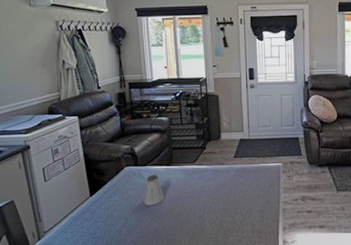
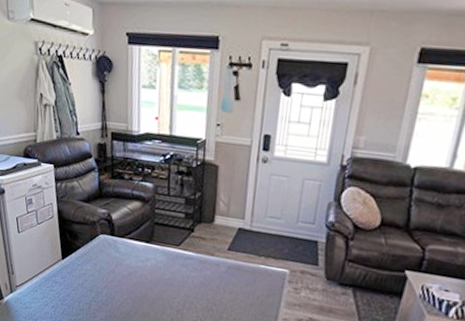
saltshaker: present [144,174,164,206] -> none [117,249,140,286]

